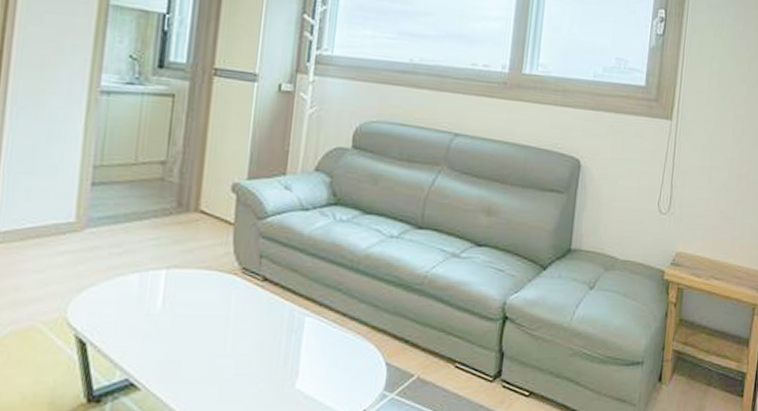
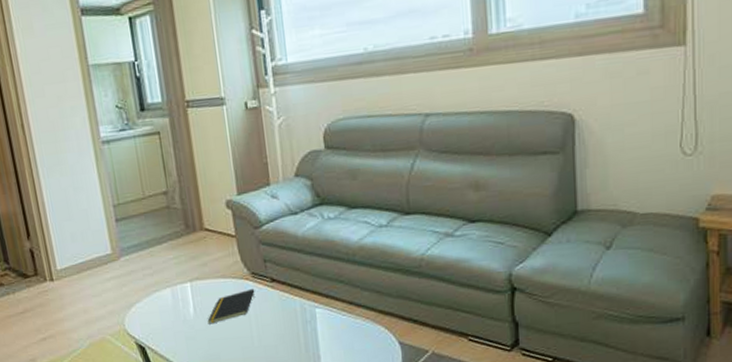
notepad: none [177,286,242,322] -> present [208,288,256,324]

